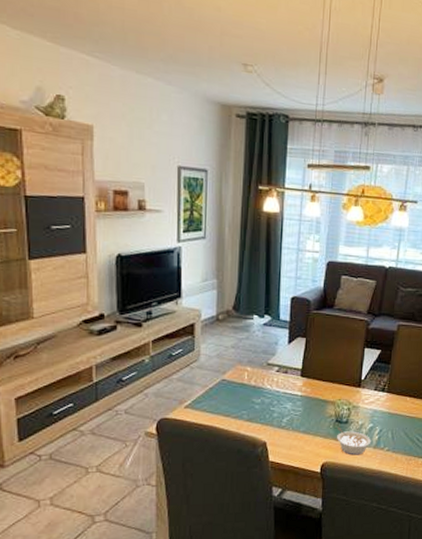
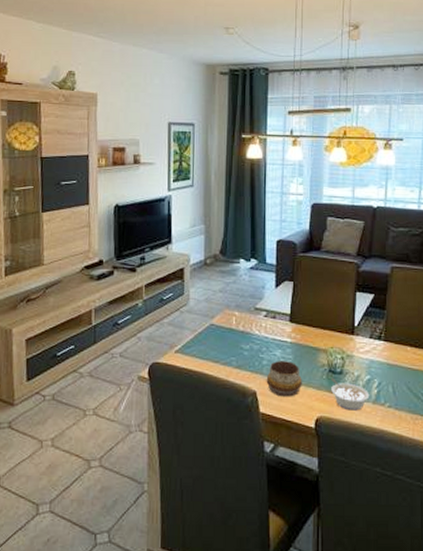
decorative bowl: none [276,413,310,446] -> present [266,361,302,397]

